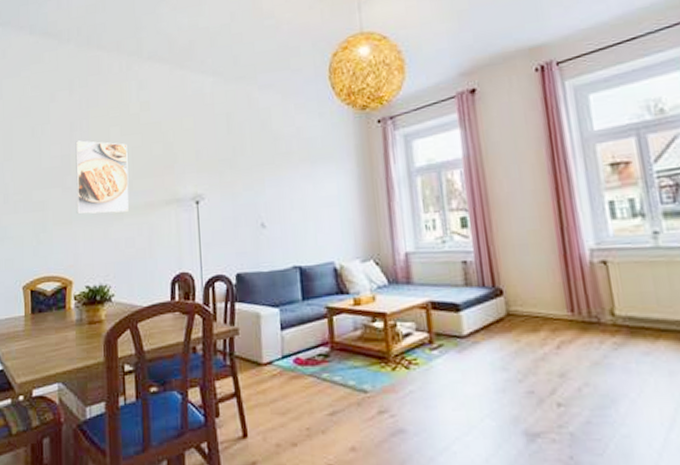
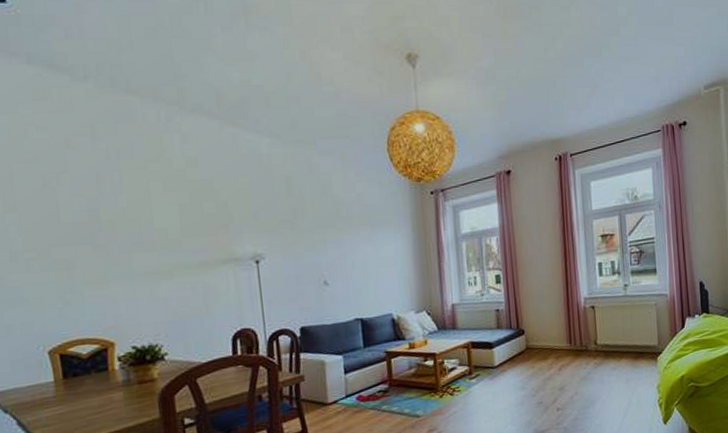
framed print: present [75,140,129,214] -> none [105,194,179,274]

